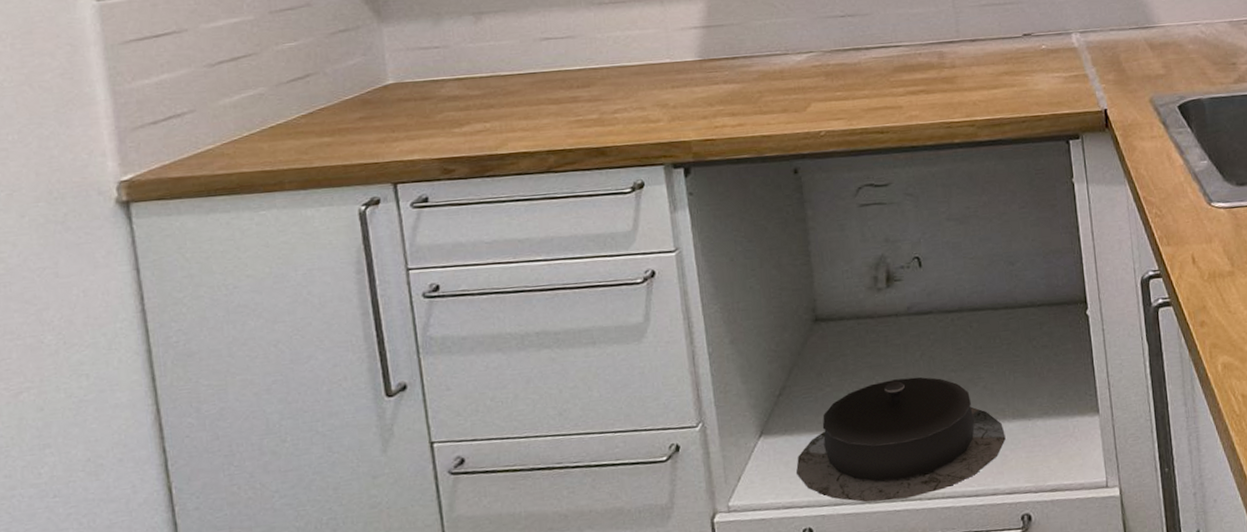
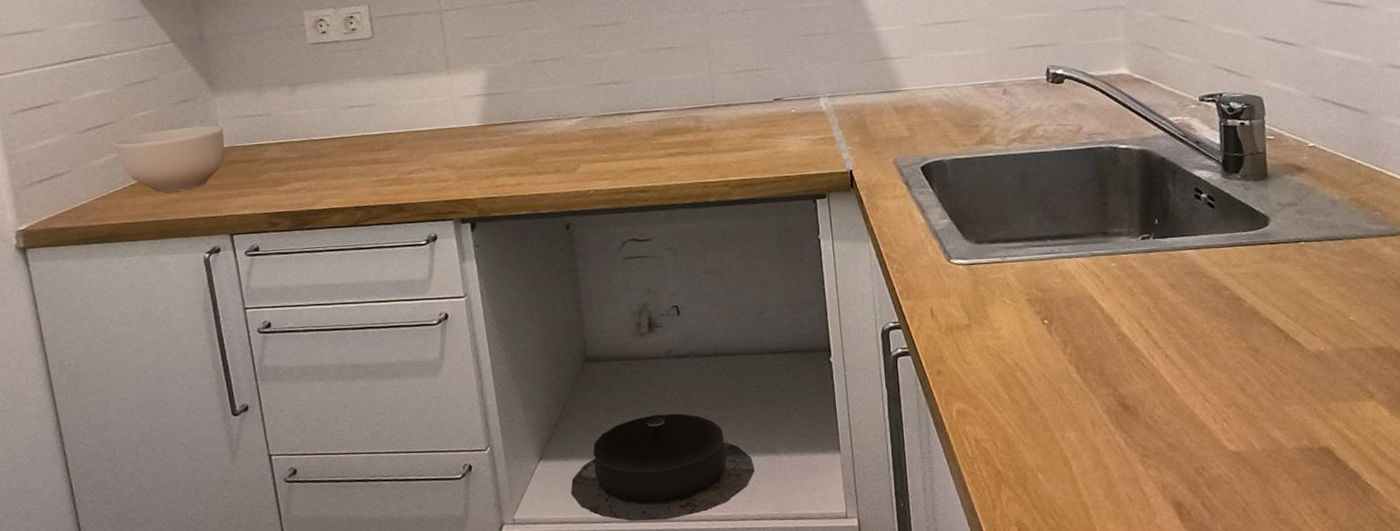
bowl: none [250,59,392,136] -> present [112,125,226,193]

